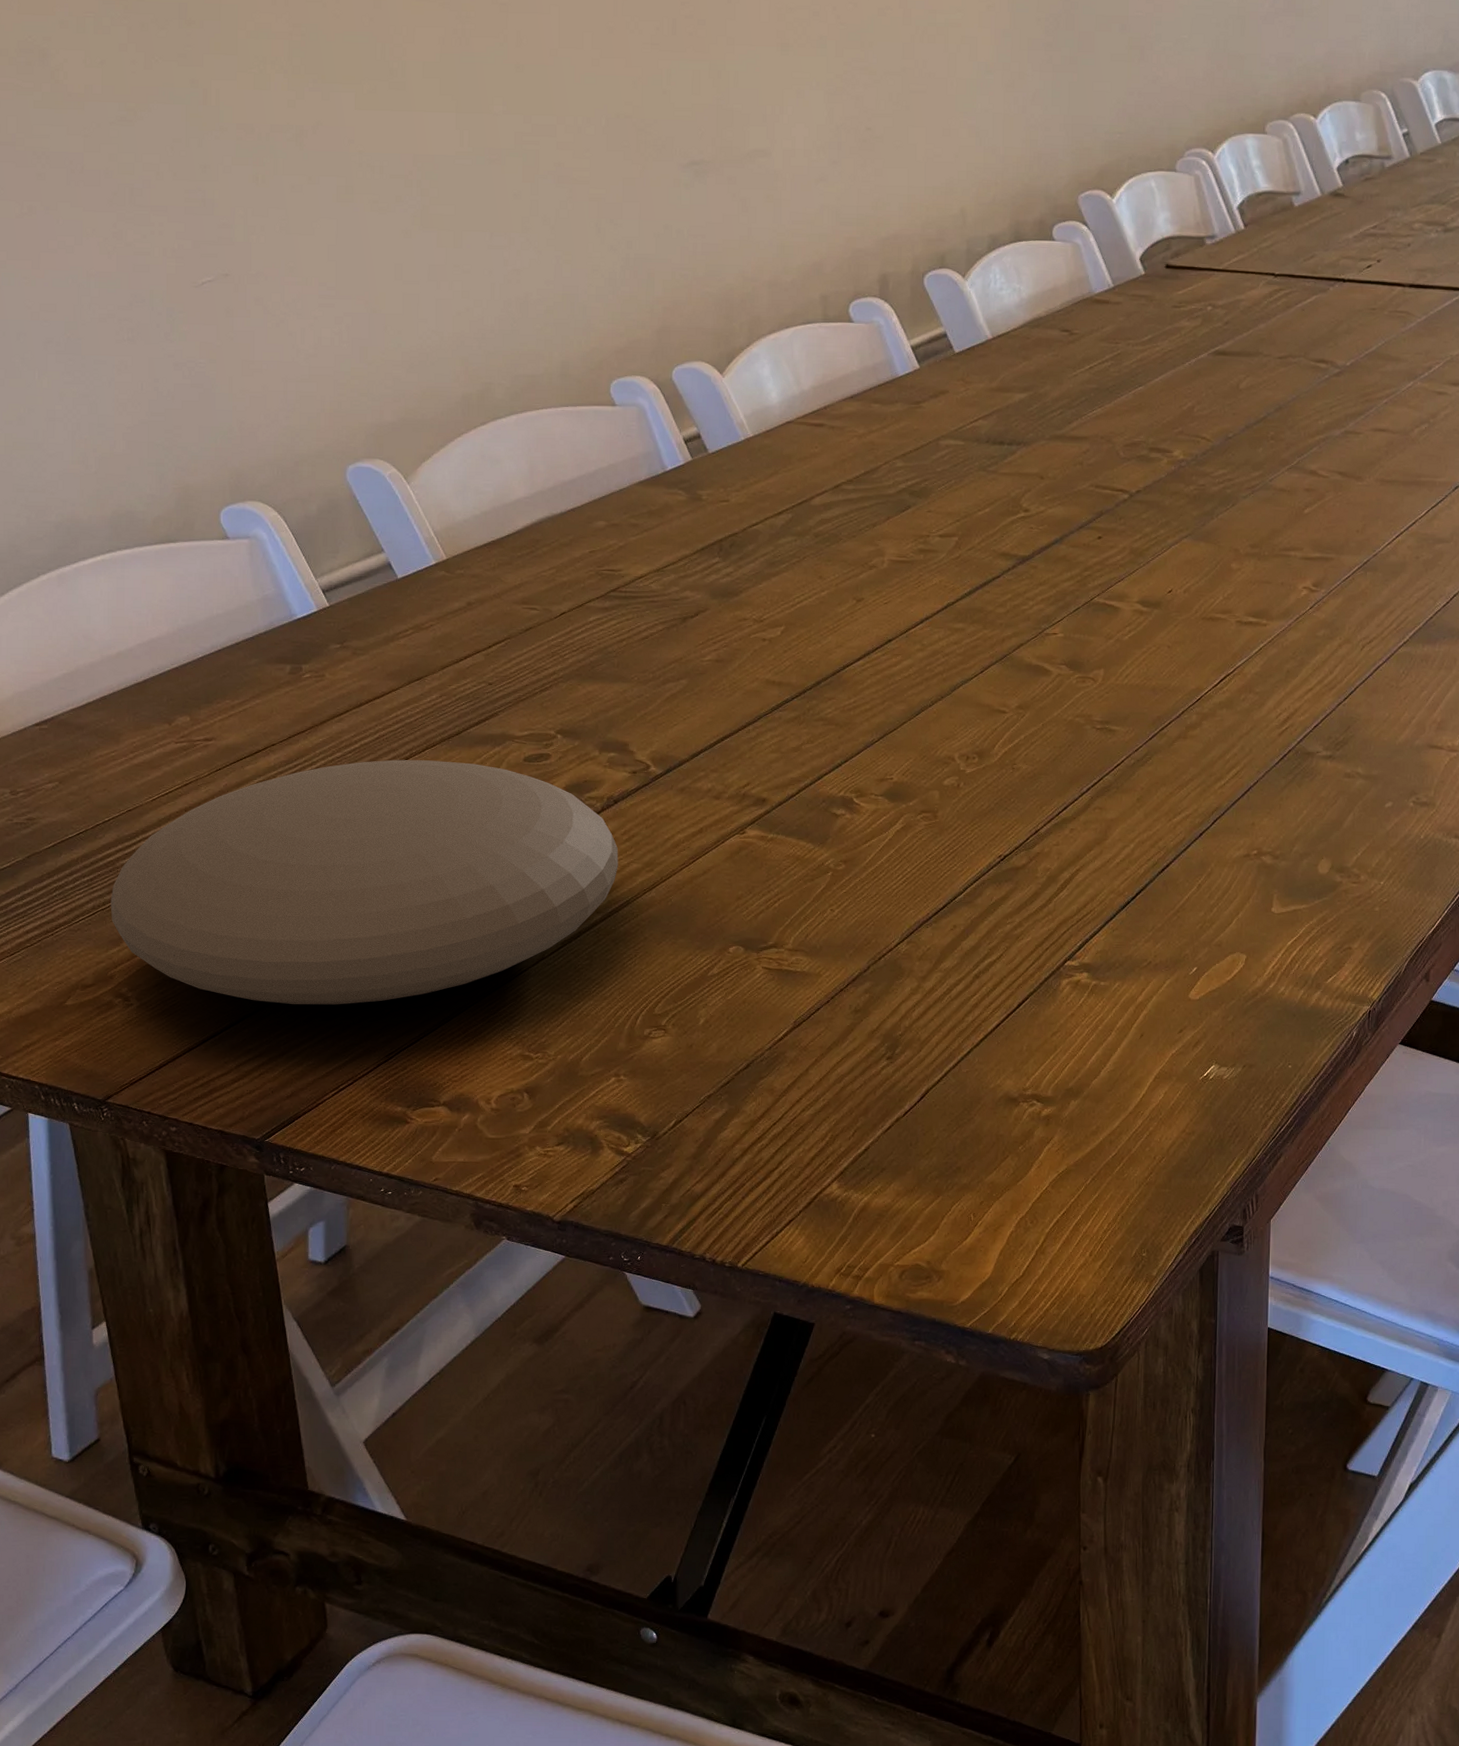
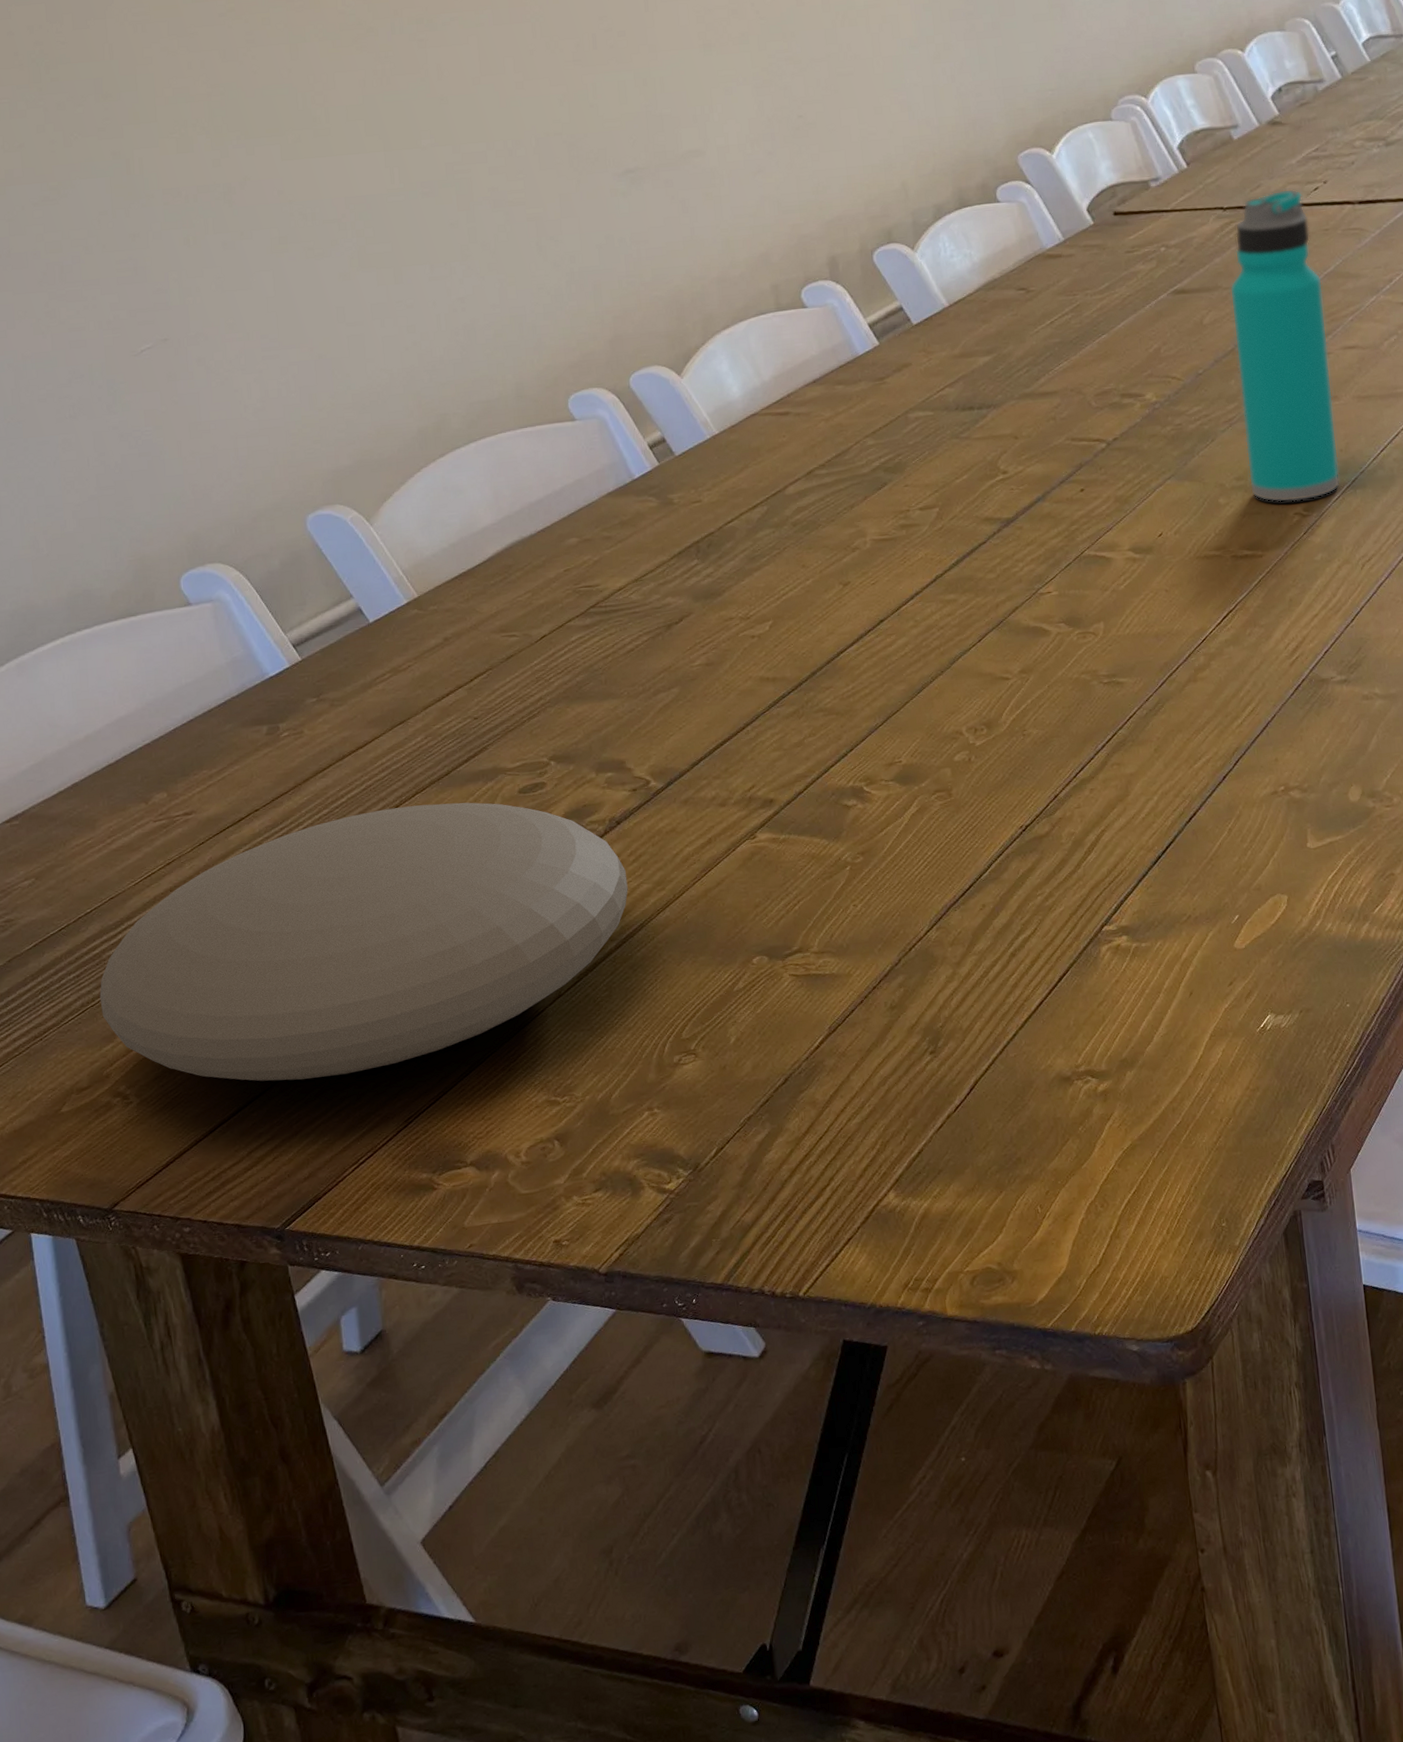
water bottle: none [1263,263,1363,576] -> present [1229,188,1341,503]

